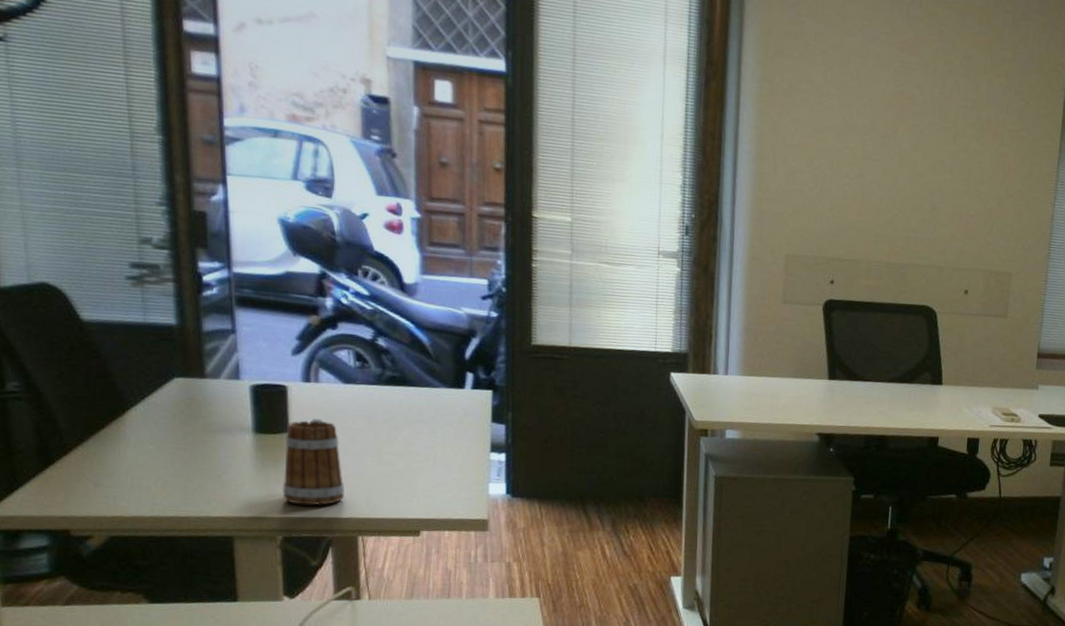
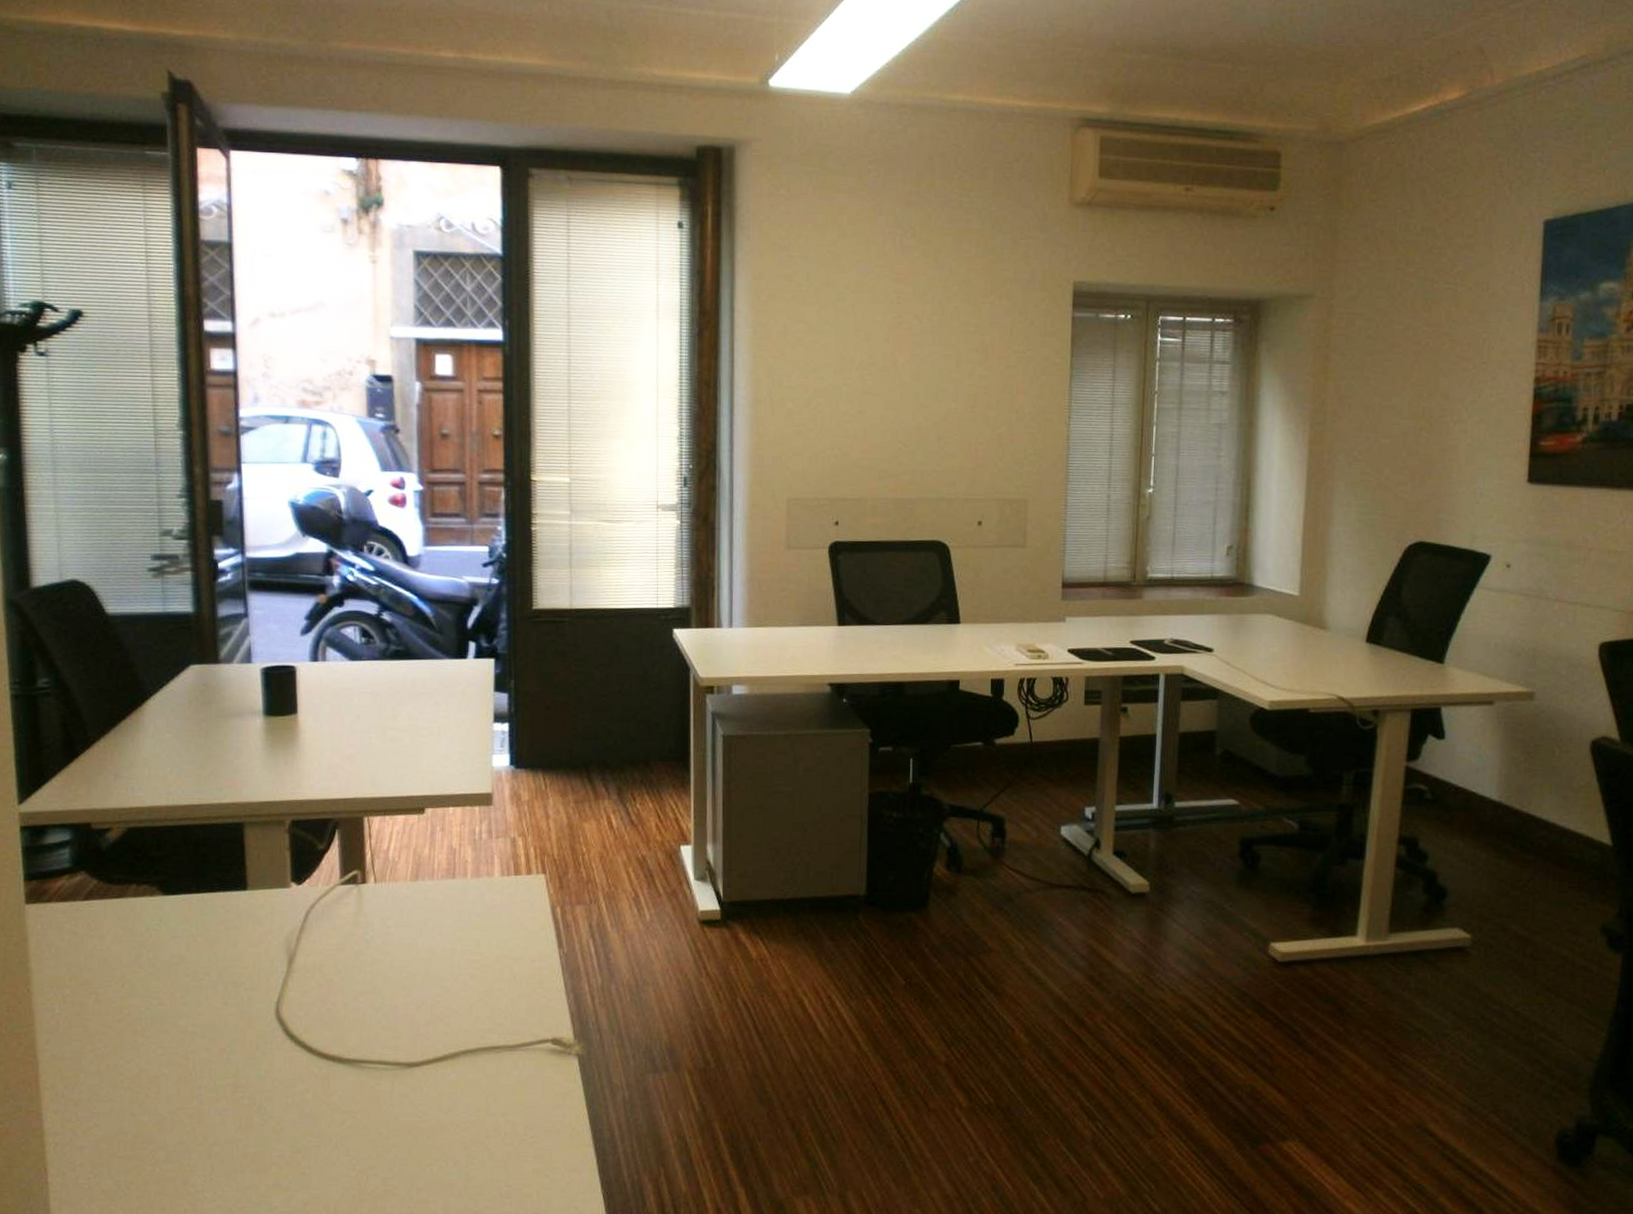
mug: present [283,418,345,506] -> none [291,698,351,787]

